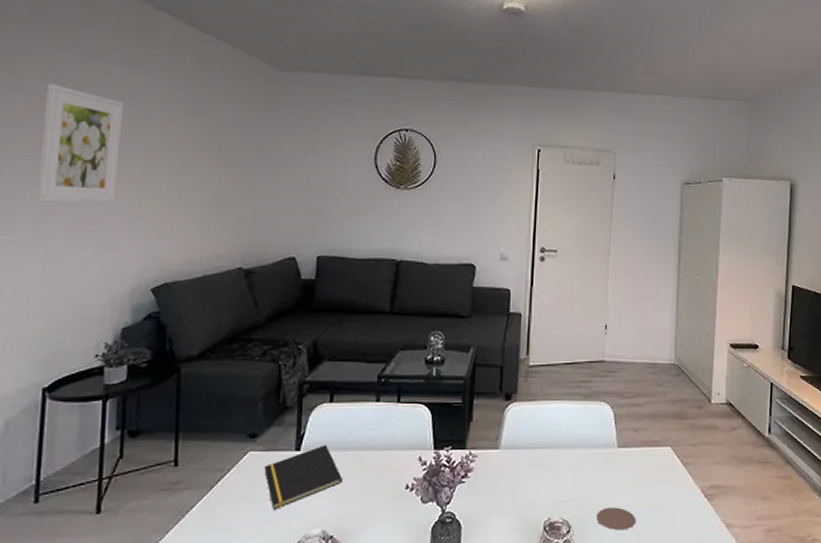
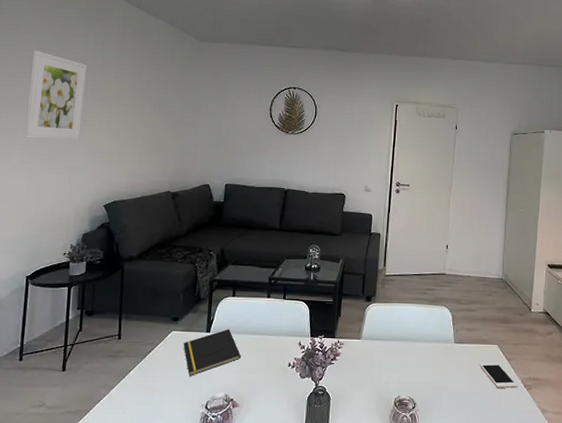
coaster: present [596,507,637,531] -> none [436,390,468,409]
cell phone: none [649,469,697,500] -> present [479,362,518,388]

